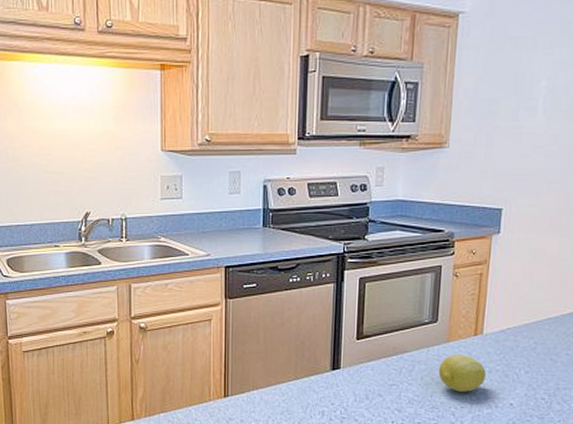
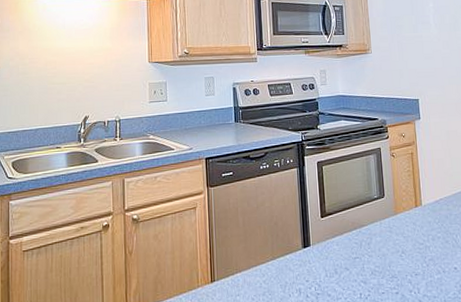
fruit: present [438,355,486,392] -> none [391,225,431,260]

